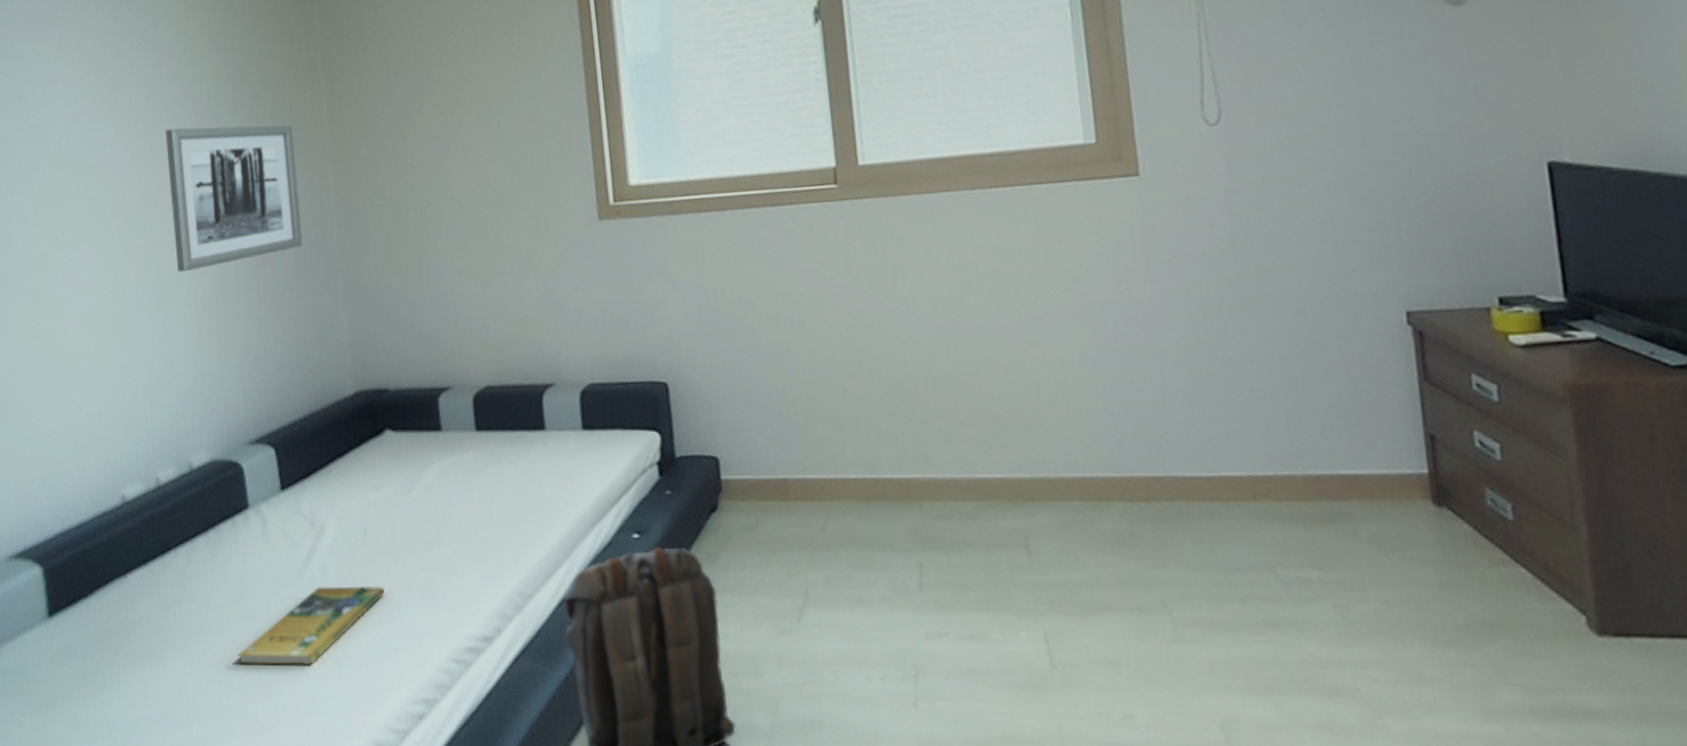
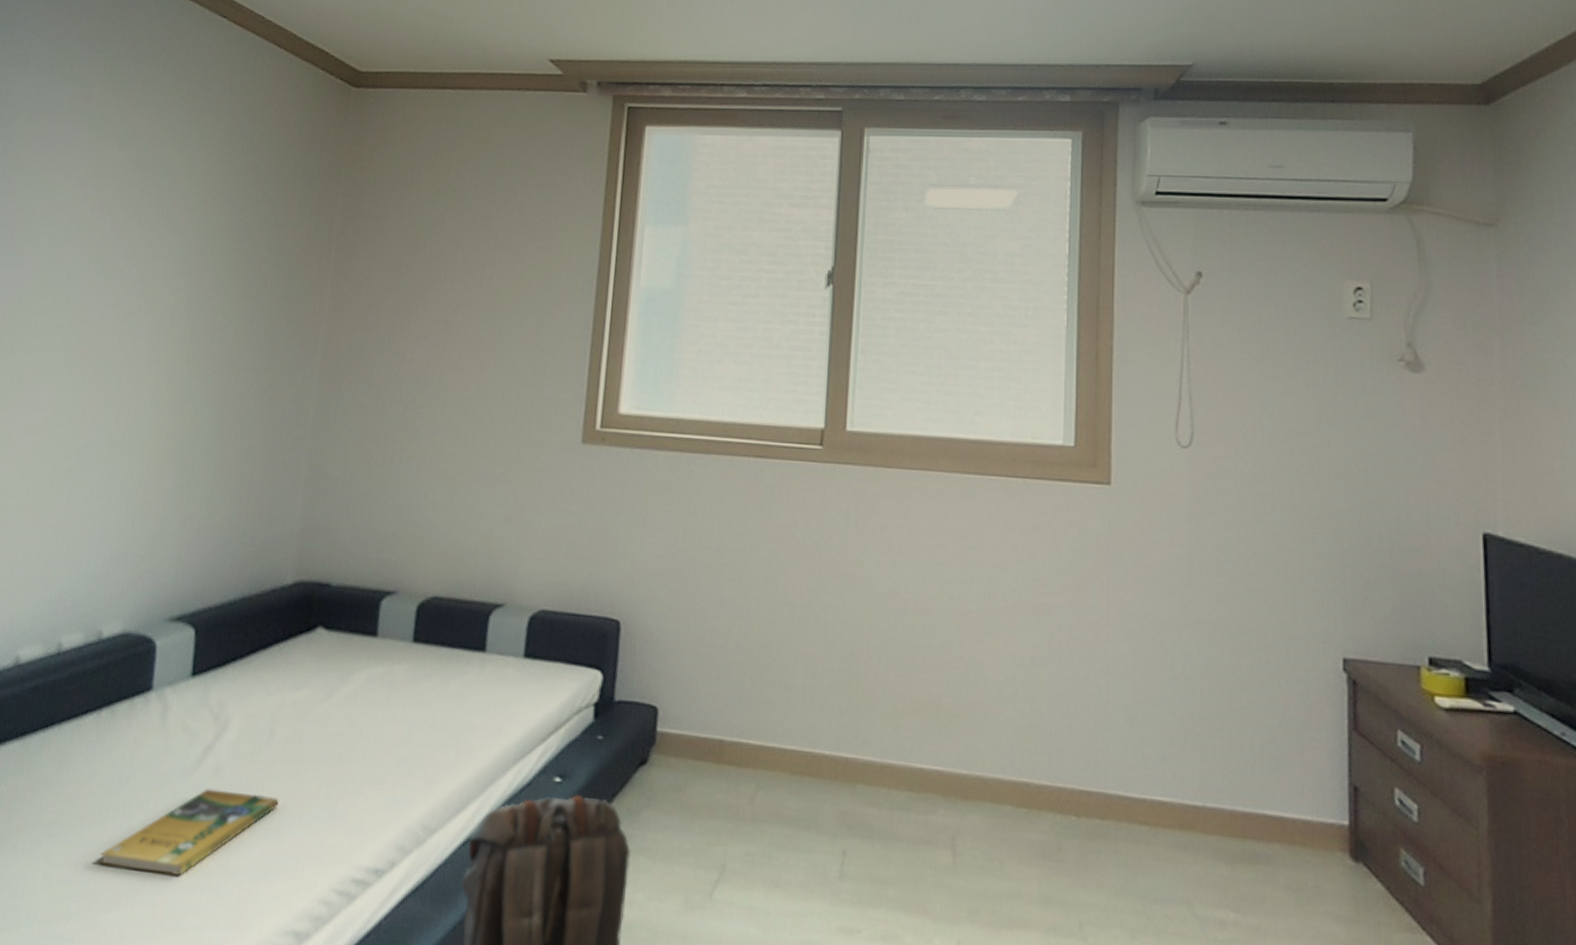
wall art: present [165,125,303,273] -> none [137,279,292,428]

